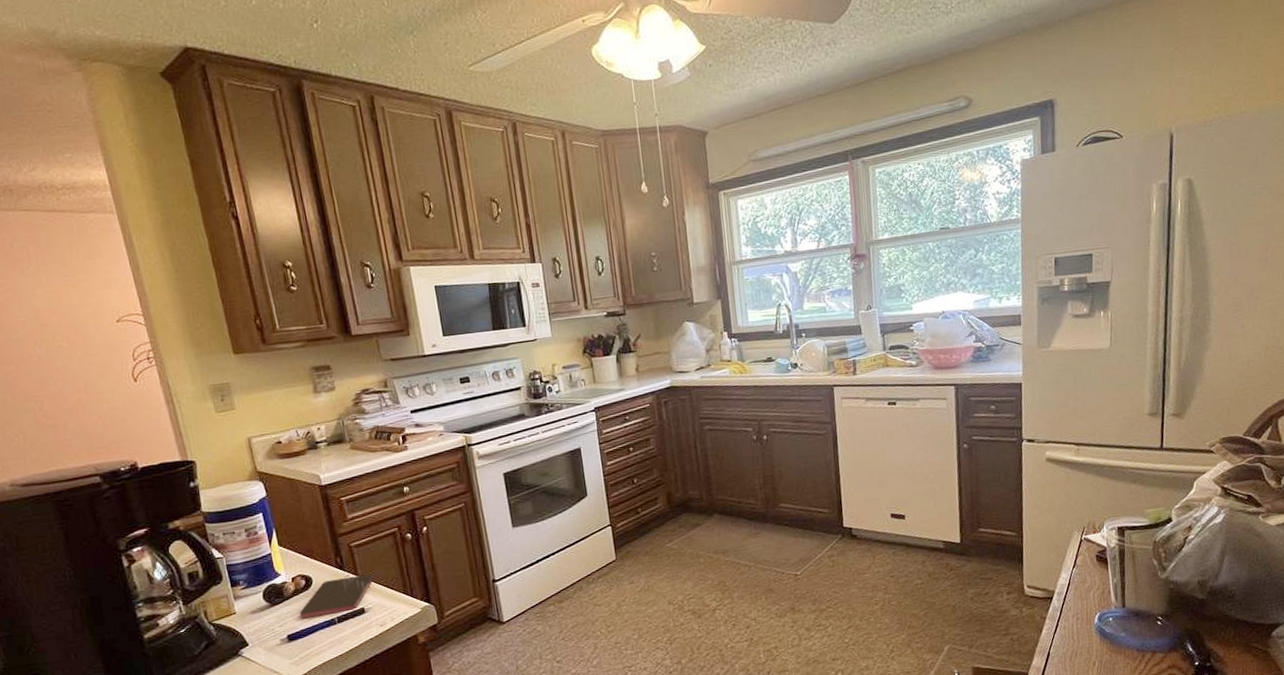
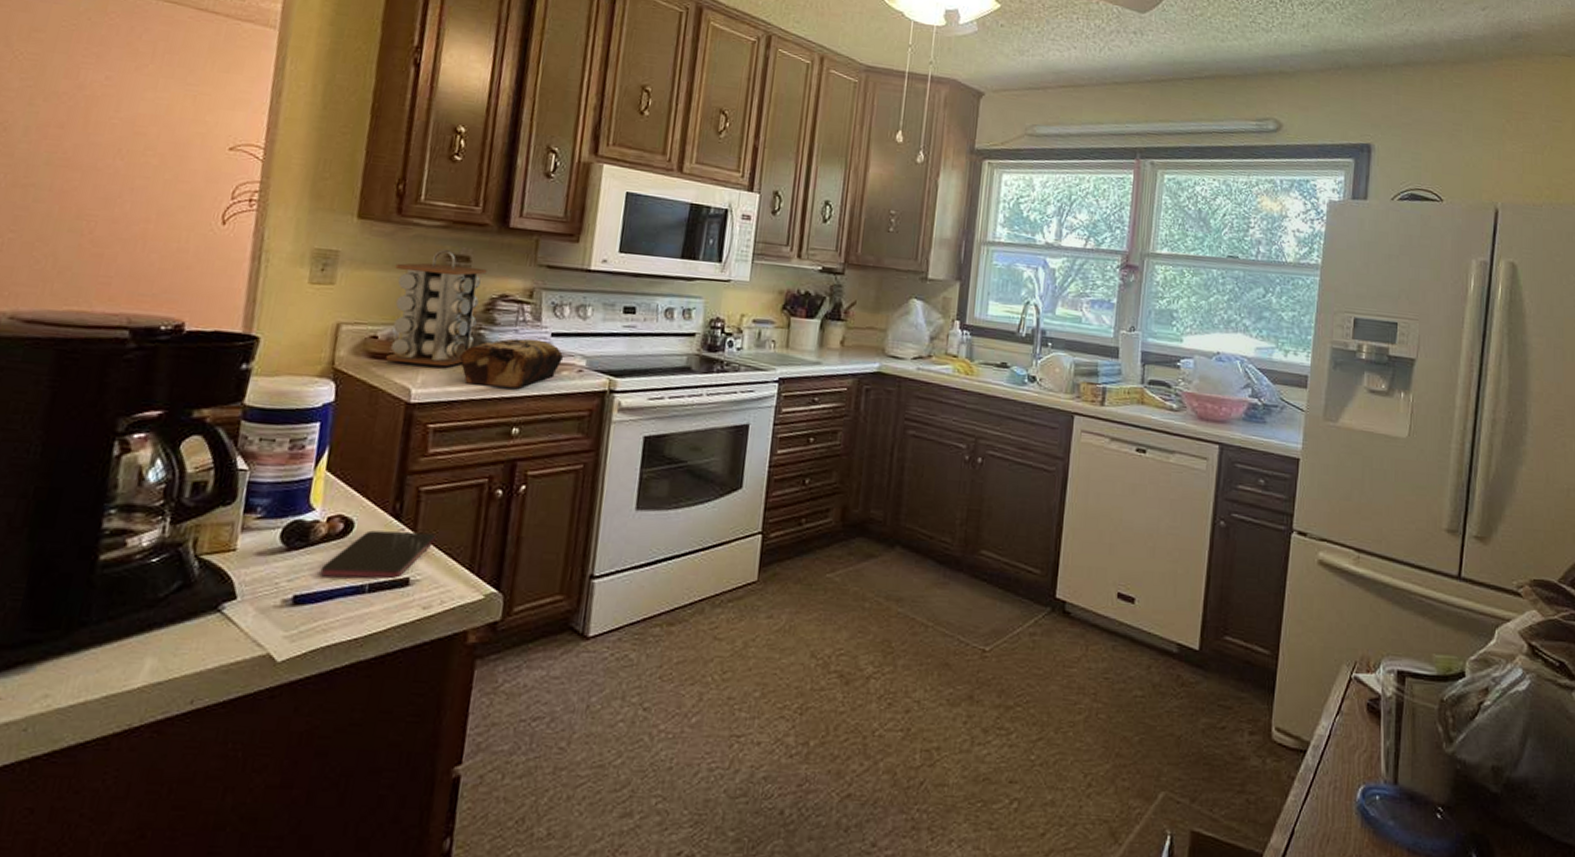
spice rack: none [275,364,355,458] -> present [386,250,487,367]
bread loaf: none [346,417,426,463] -> present [459,338,564,389]

